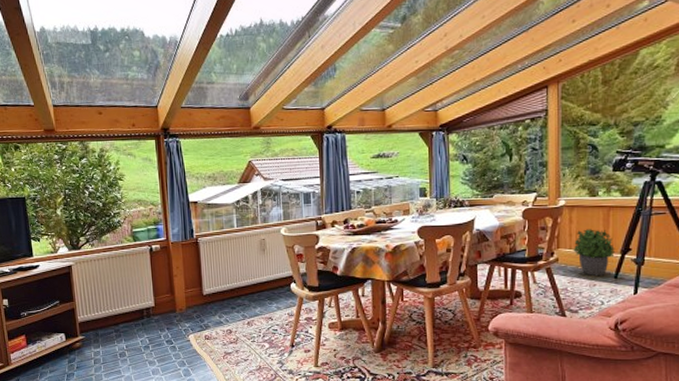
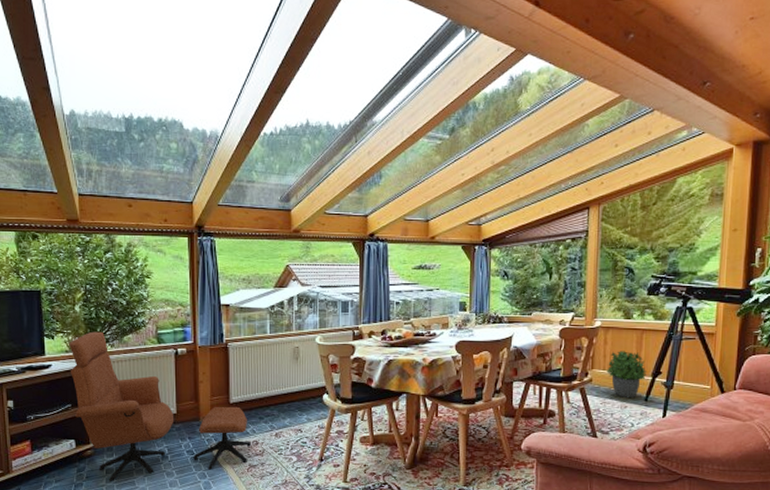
armchair: none [53,232,225,371] -> present [69,331,251,481]

